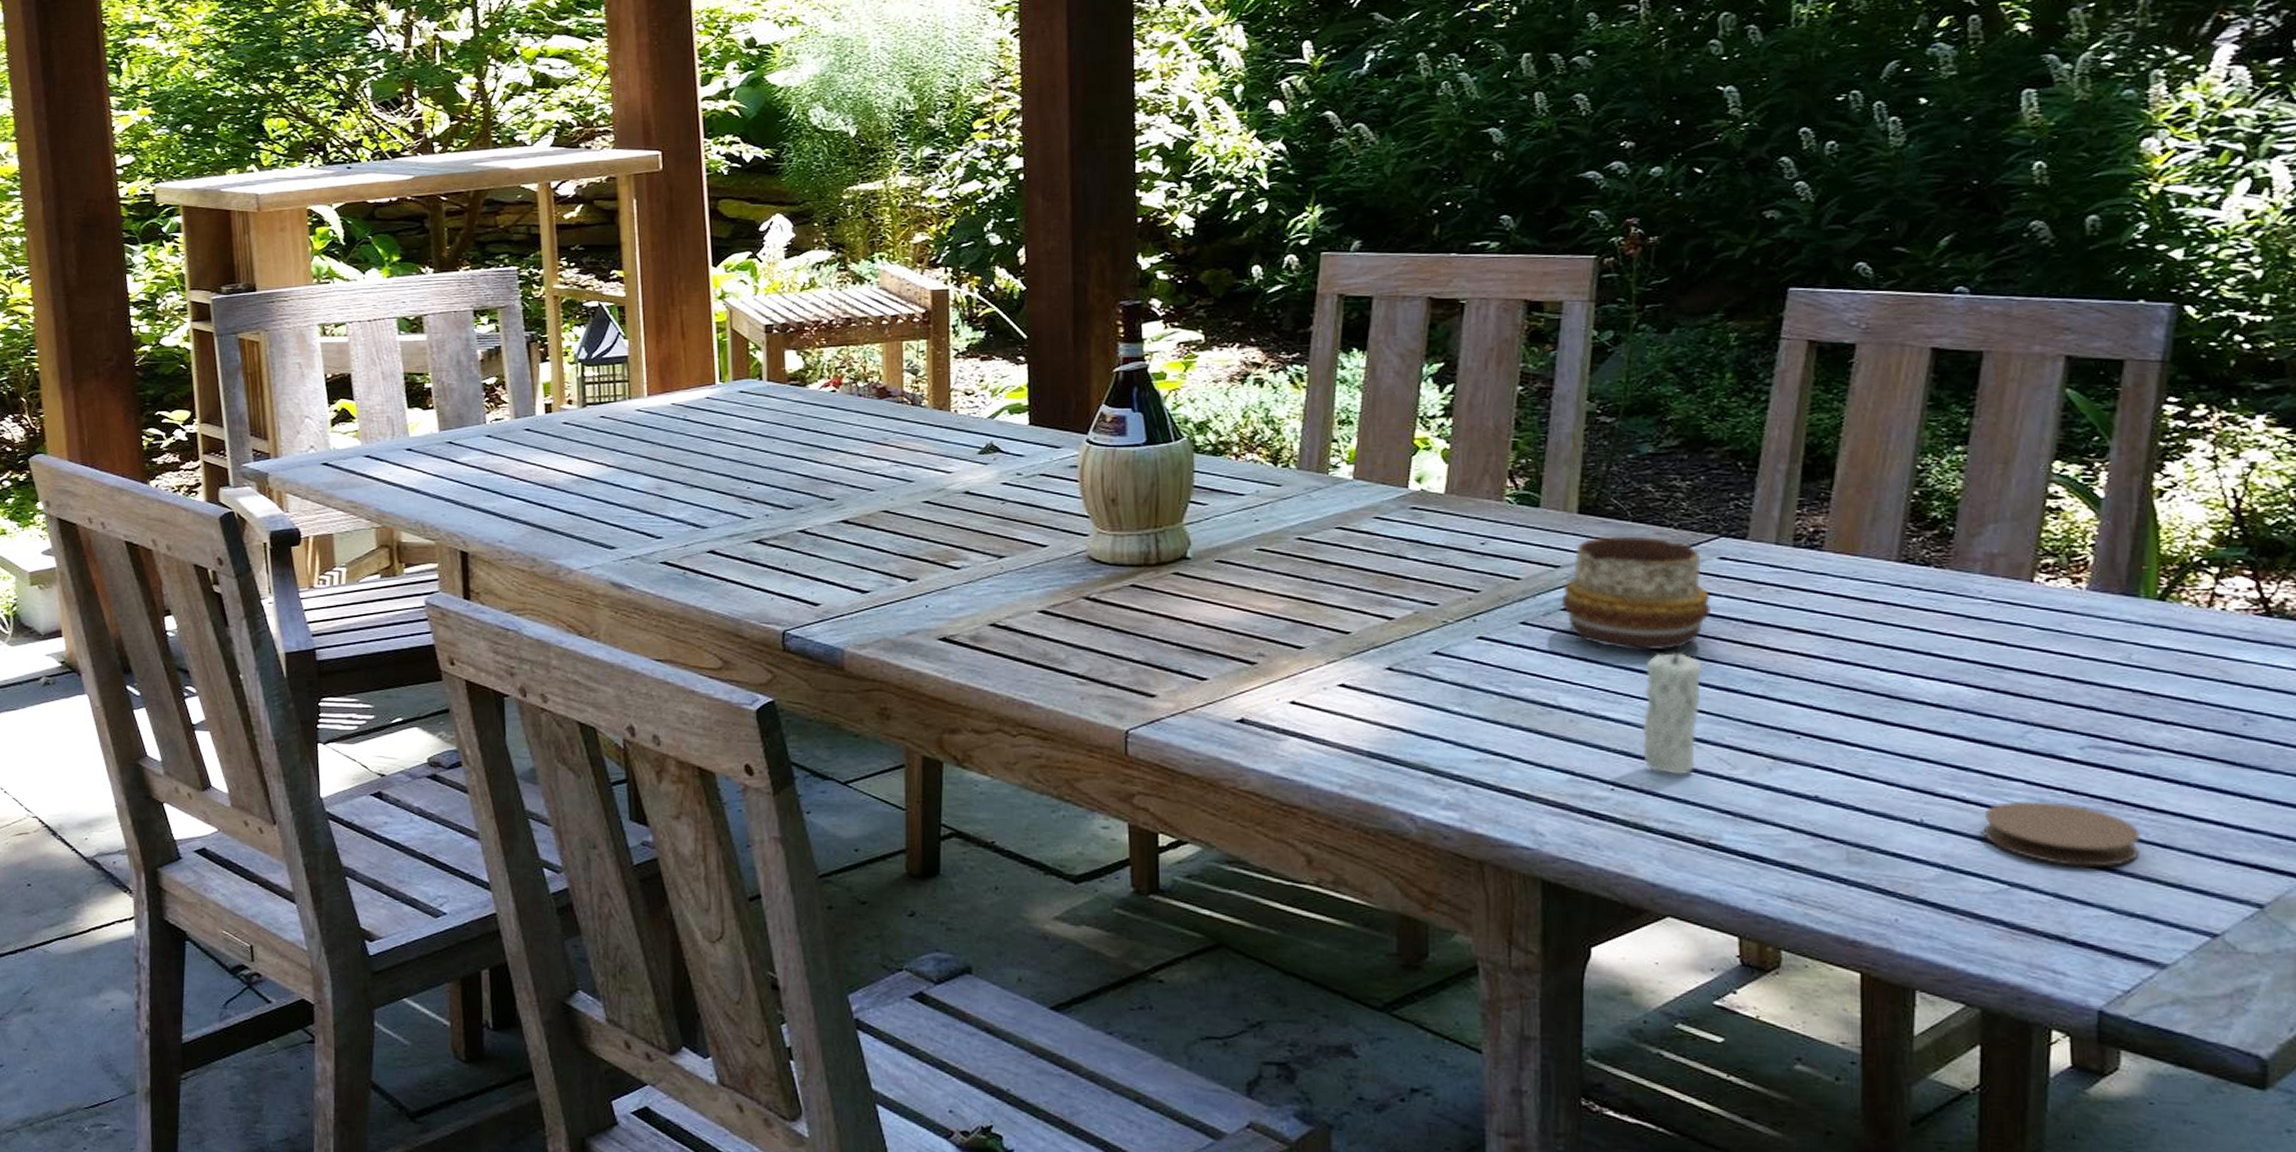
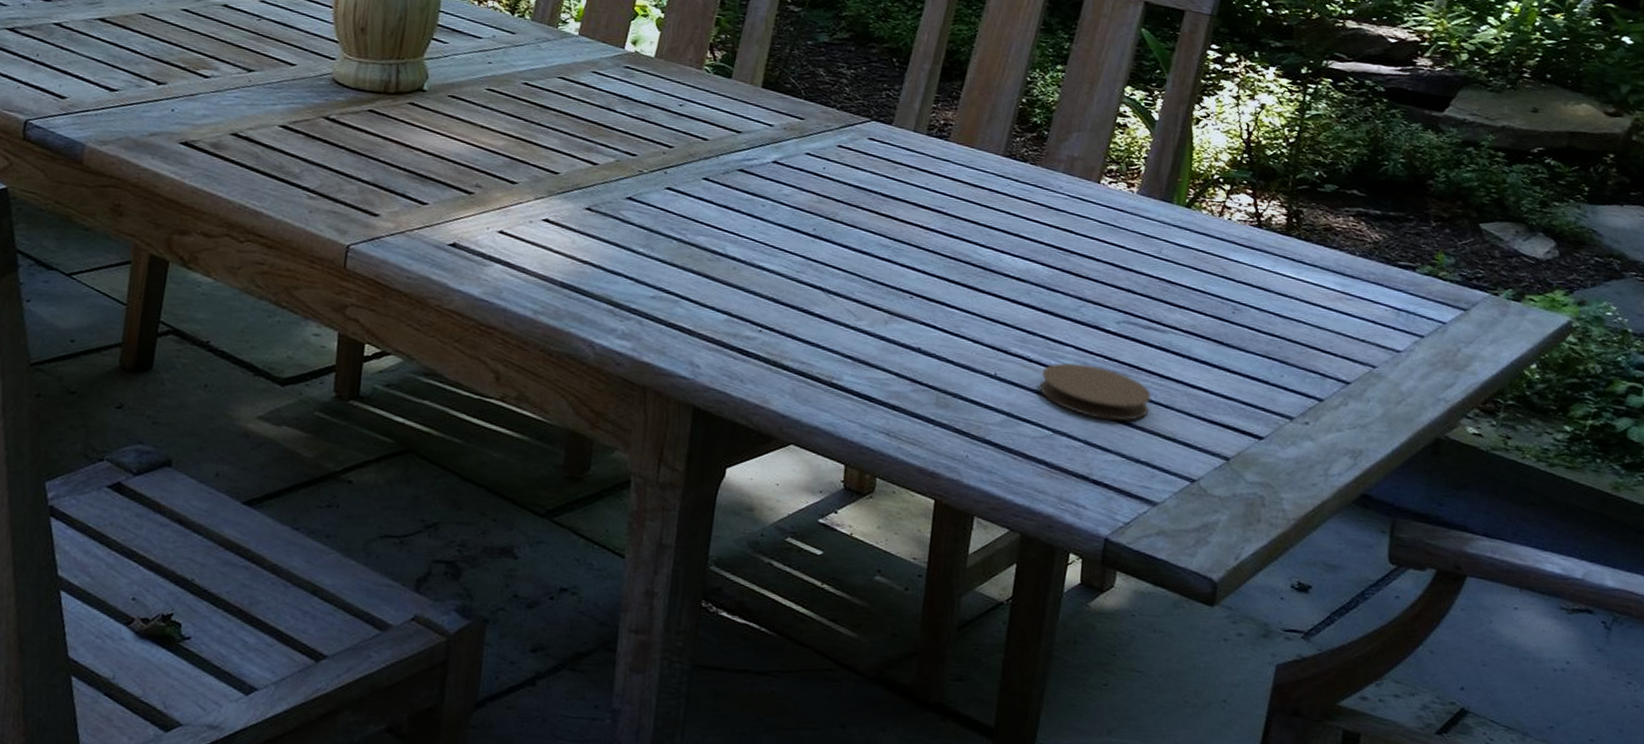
decorative bowl: present [1561,536,1712,651] -> none [738,109,858,214]
candle: present [1642,636,1702,774] -> none [788,203,844,322]

